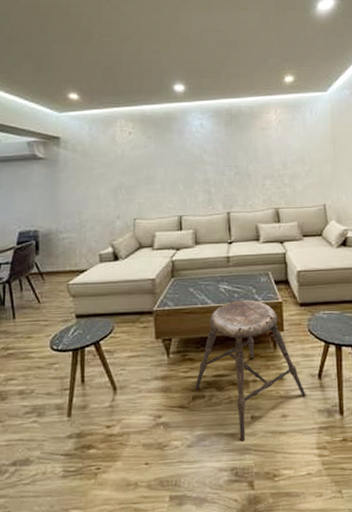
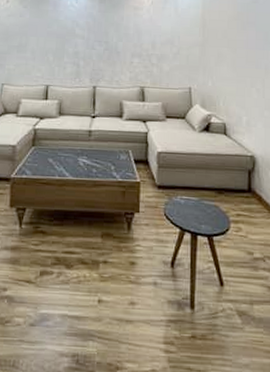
stool: present [195,299,306,442] -> none [44,175,157,326]

